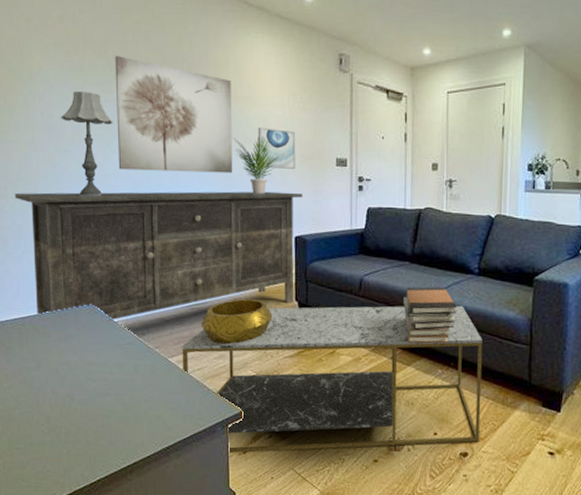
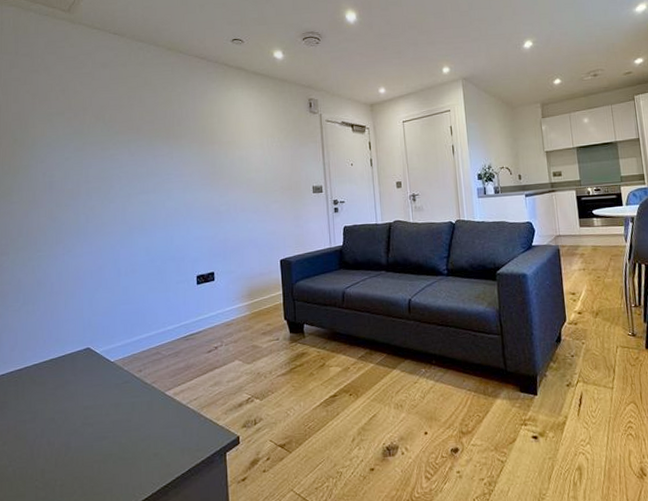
sideboard: present [15,191,302,321] -> none [15,220,285,364]
table lamp: present [61,91,113,196] -> none [61,151,110,245]
wall art: present [115,56,233,173] -> none [112,118,221,217]
coffee table: present [182,305,482,454] -> none [178,305,468,483]
decorative bowl: present [201,298,273,345] -> none [196,322,264,371]
potted plant: present [233,137,286,194] -> none [220,174,268,225]
wall art: present [257,127,296,169] -> none [241,166,277,202]
book stack: present [403,286,456,344] -> none [383,289,432,347]

